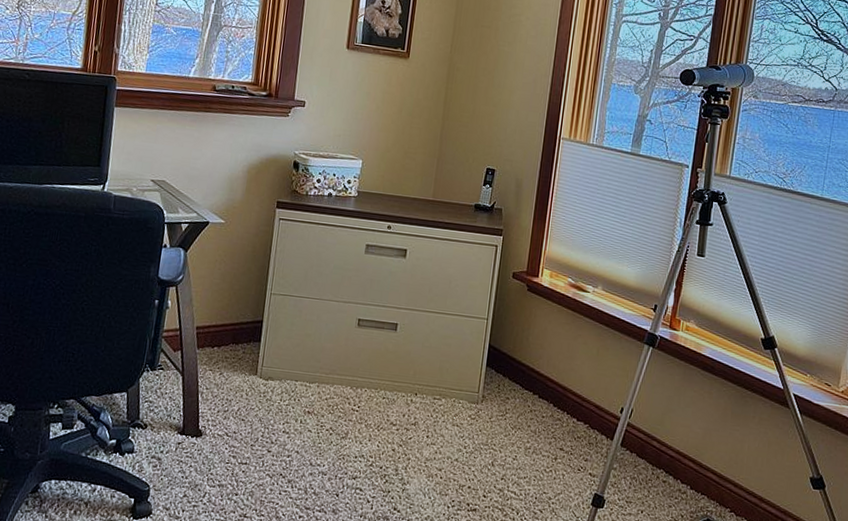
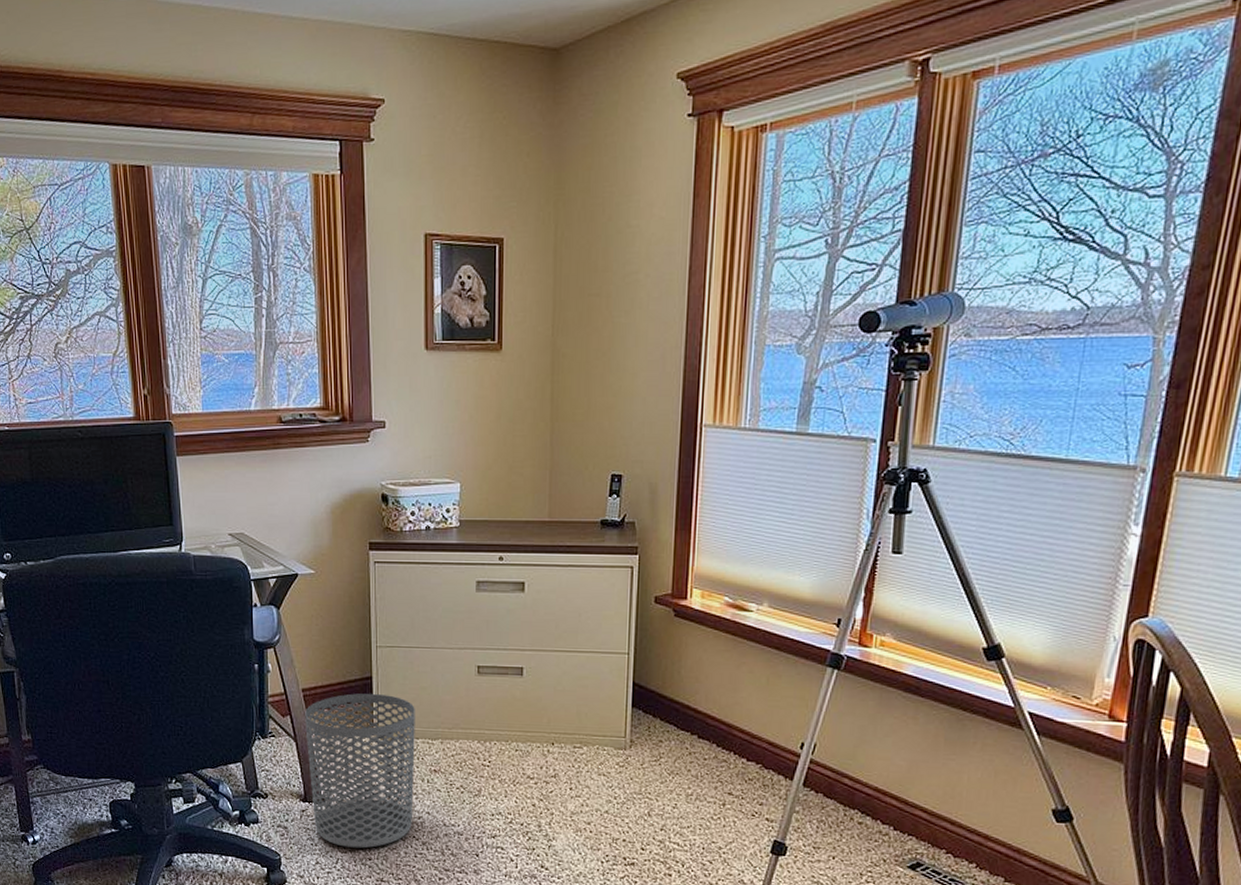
waste bin: none [188,334,298,484] -> present [305,693,415,849]

